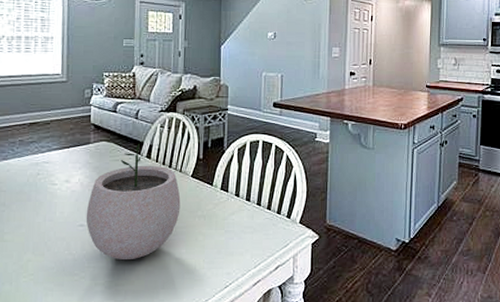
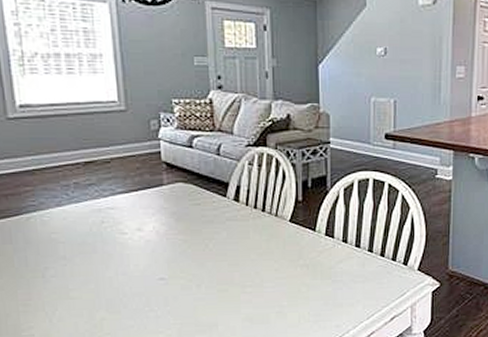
plant pot: present [86,143,181,261] -> none [166,184,279,316]

